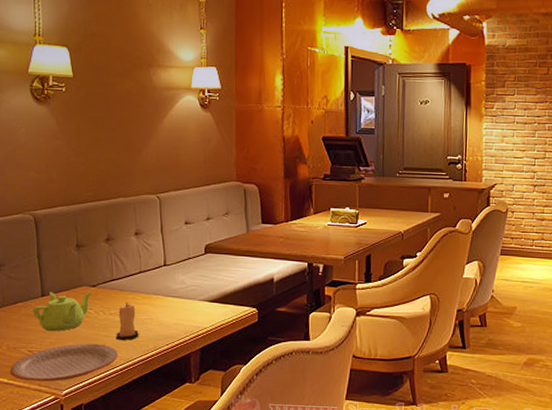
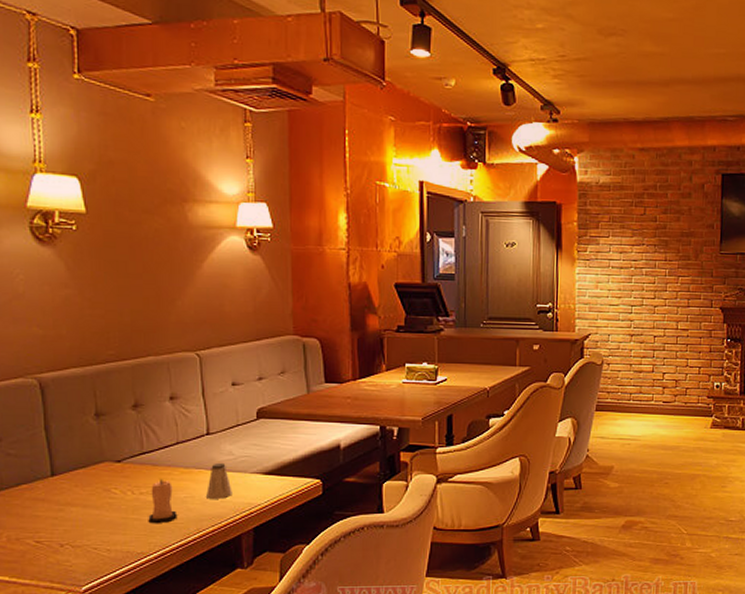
plate: present [9,343,118,382] -> none [11,529,152,578]
teapot: present [32,291,93,332] -> none [39,468,117,518]
saltshaker: none [163,290,184,322] -> present [206,462,232,499]

